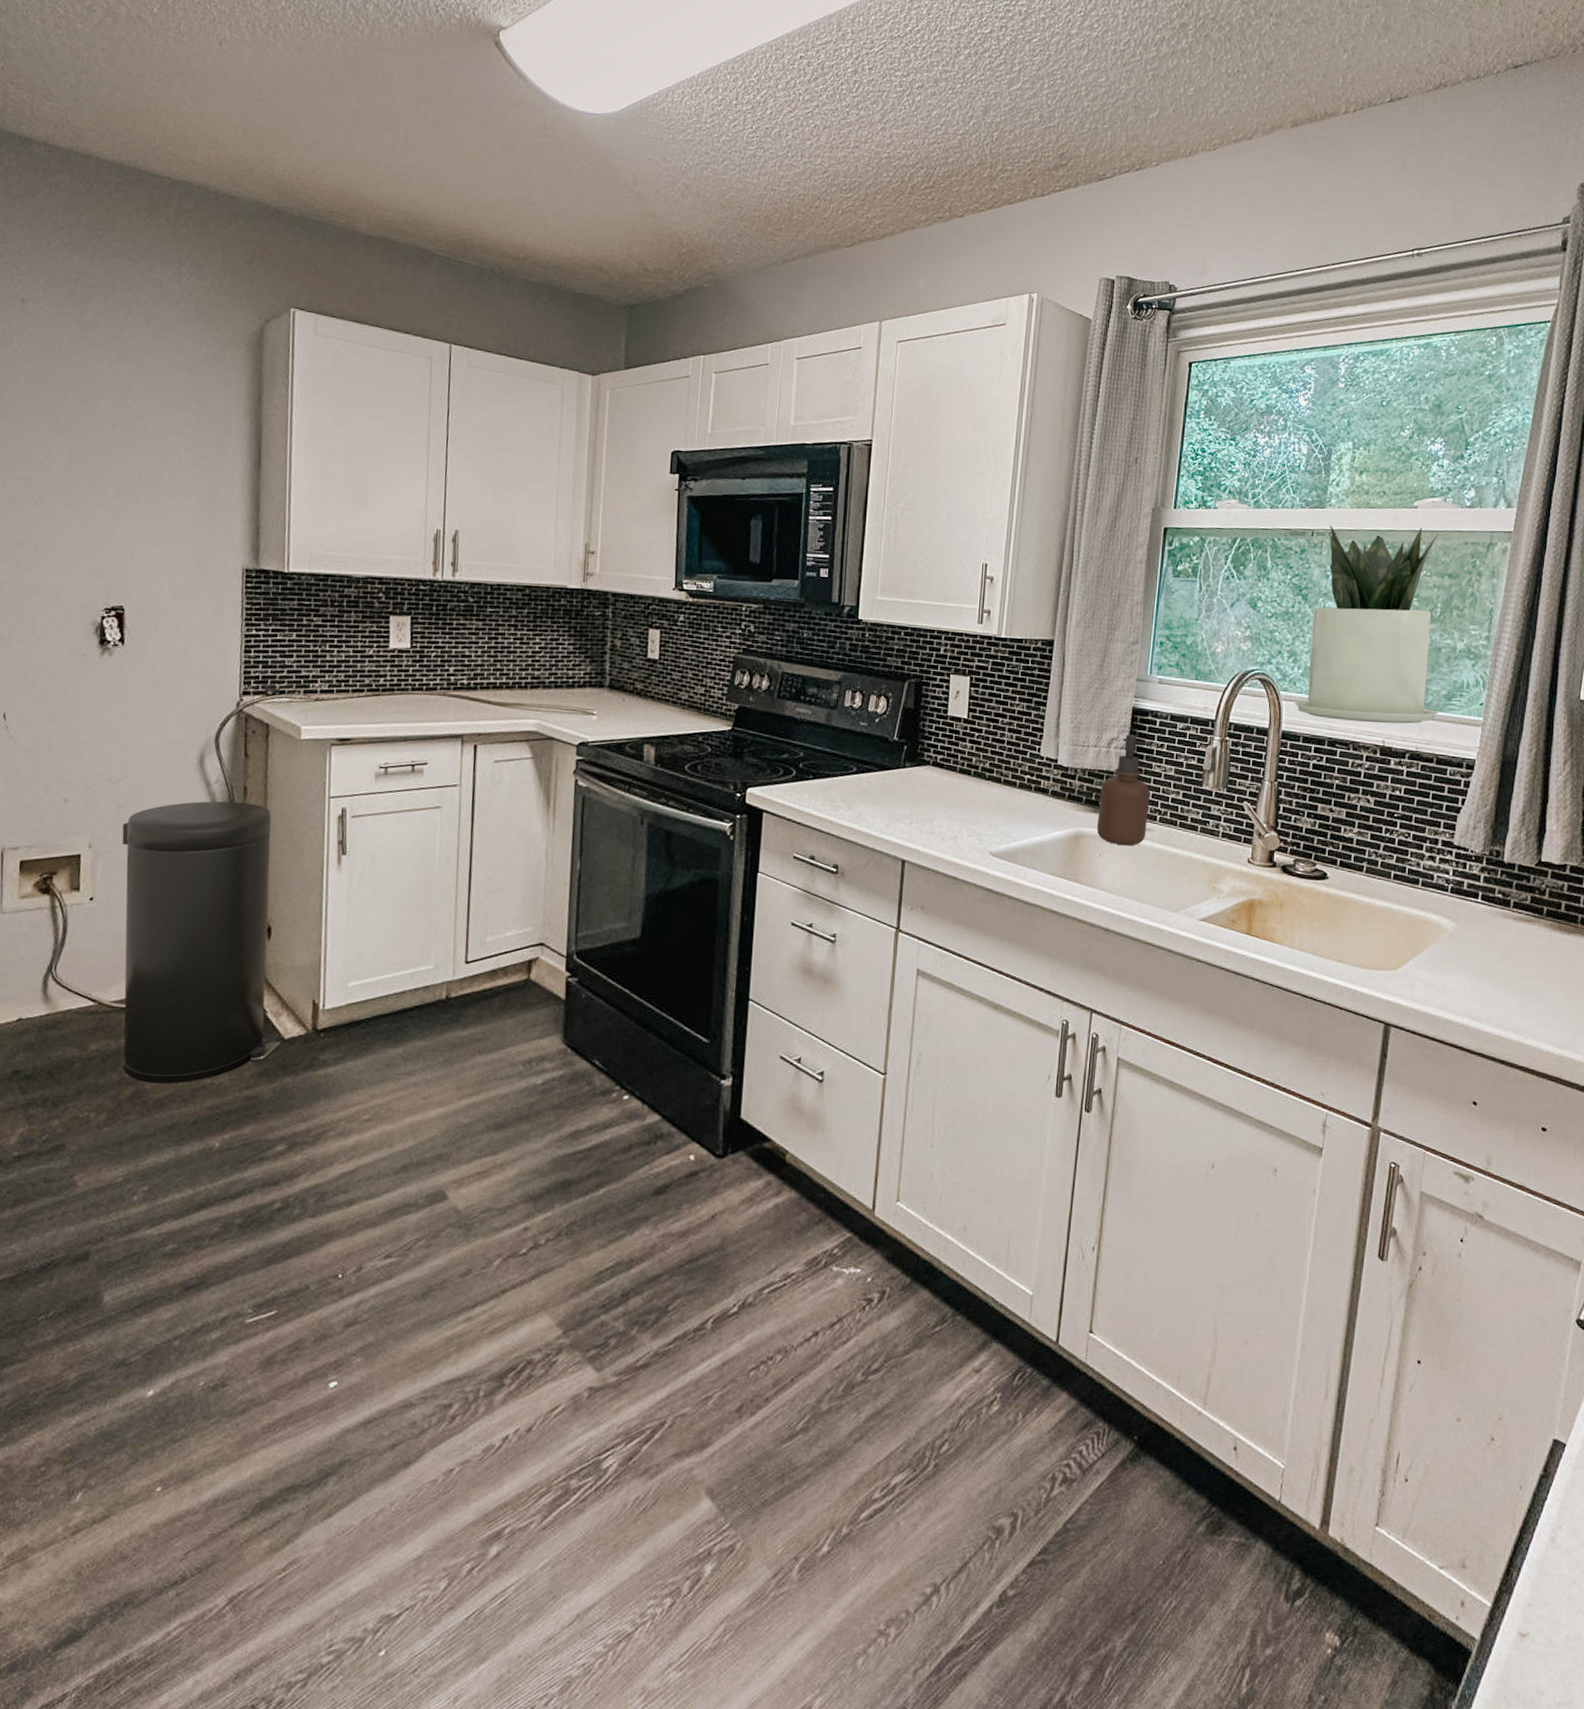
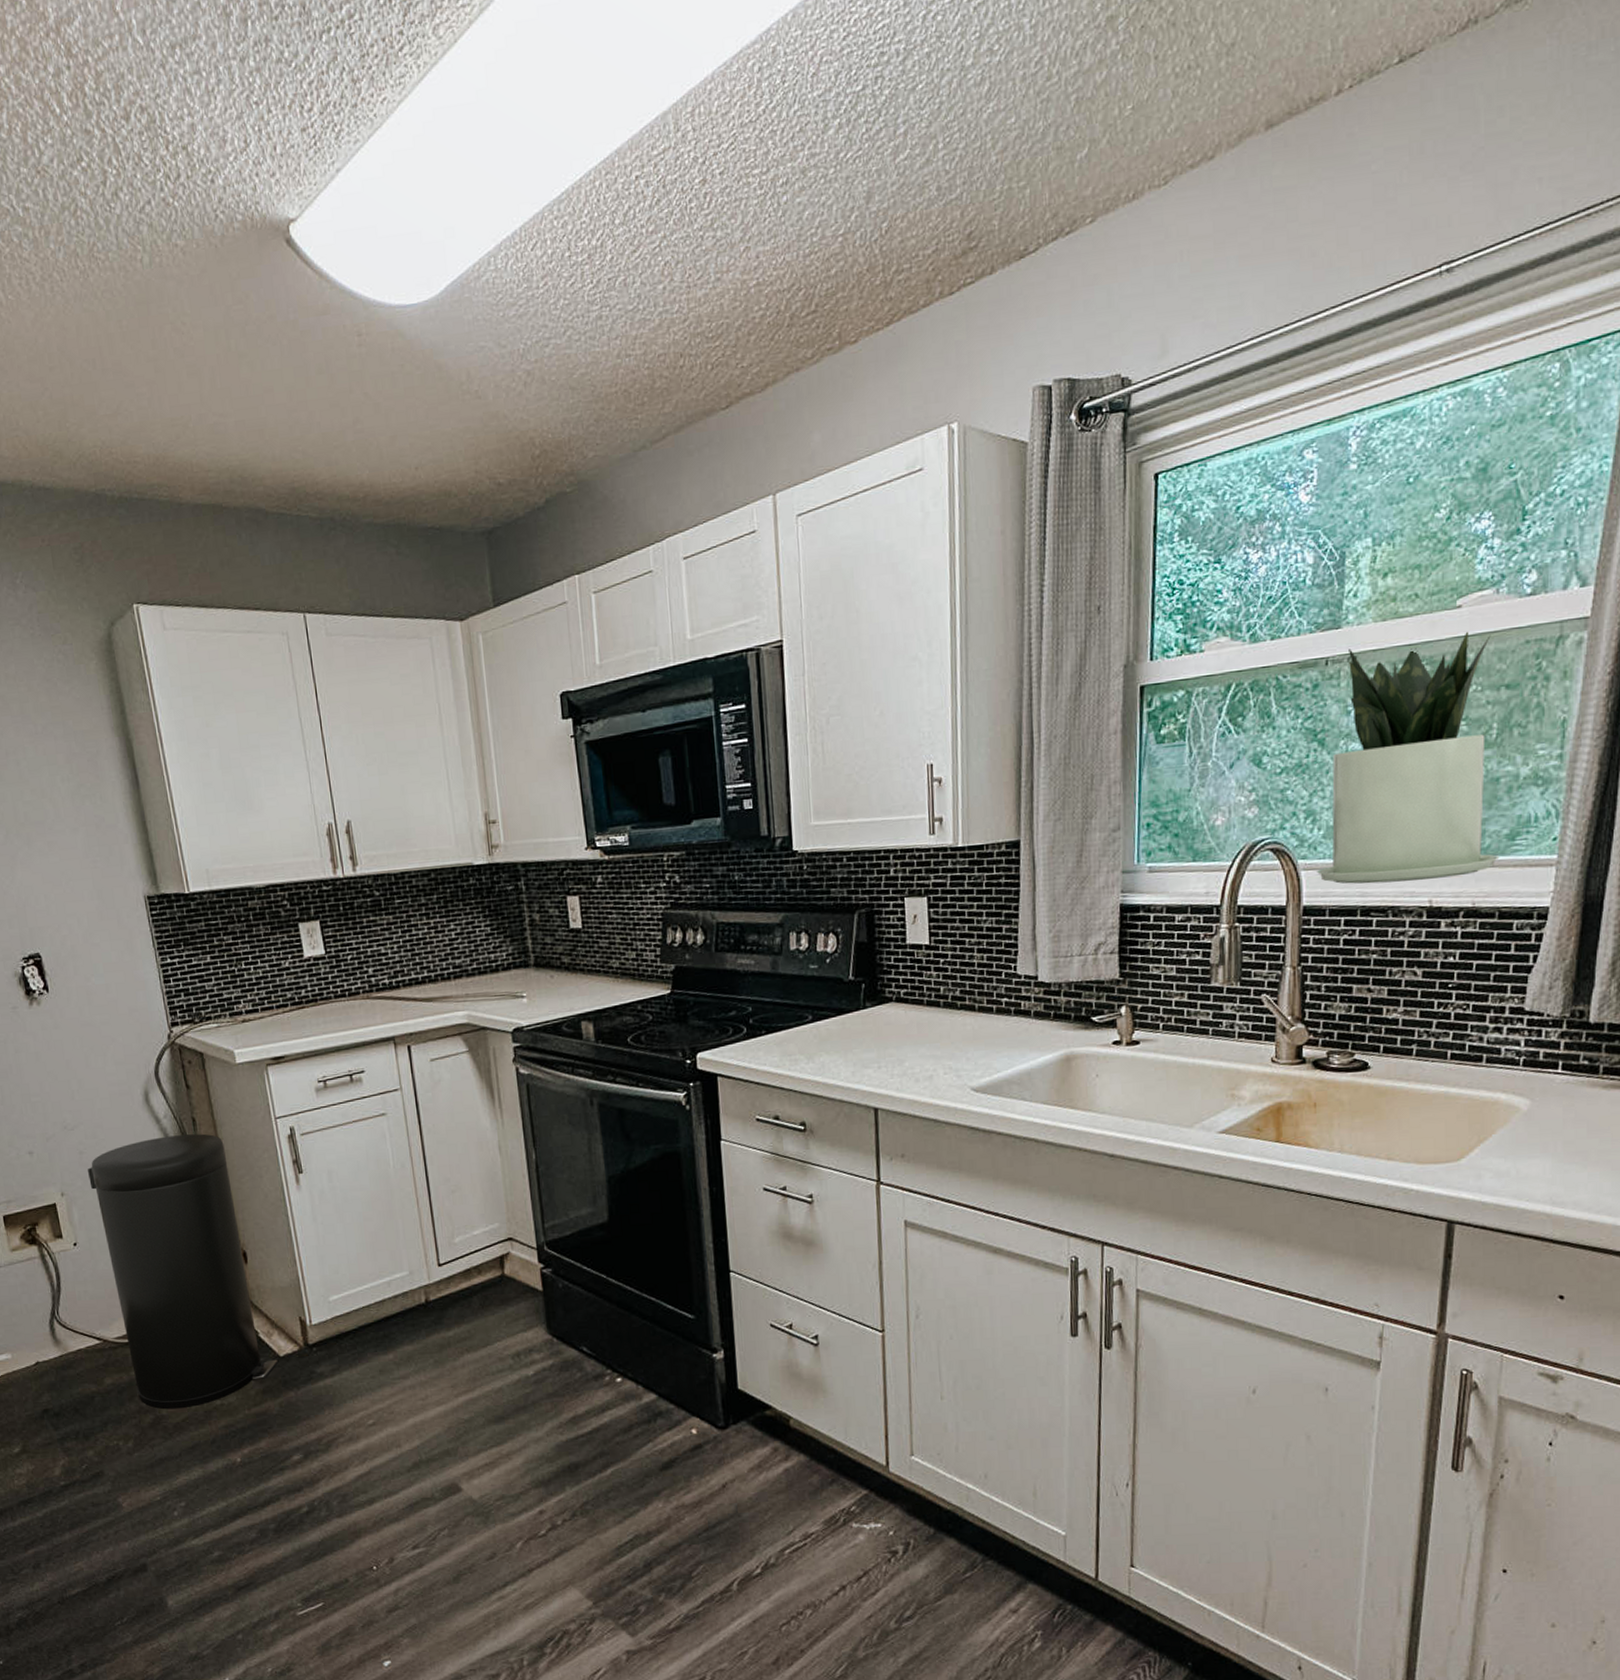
soap dispenser: present [1097,734,1152,846] -> none [1090,936,1150,1062]

